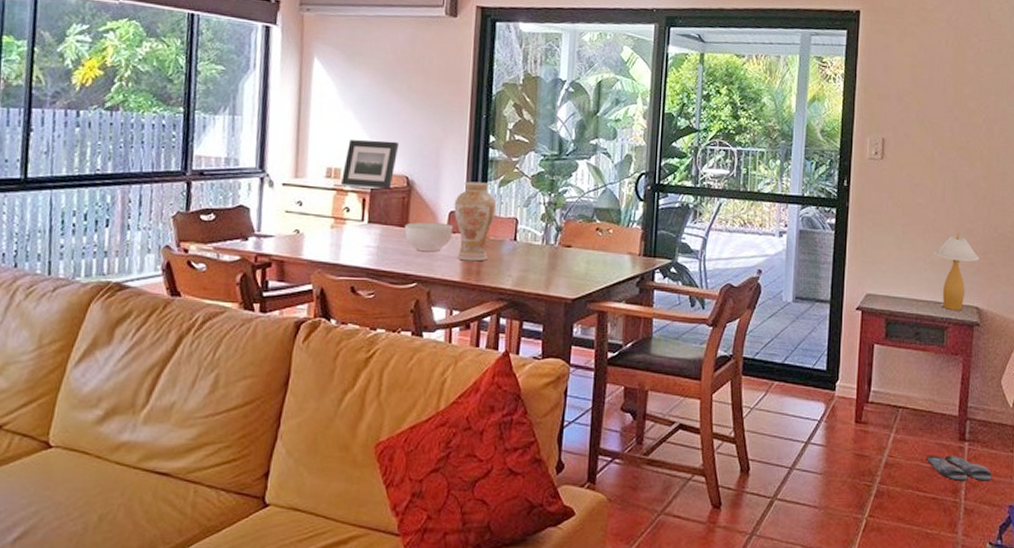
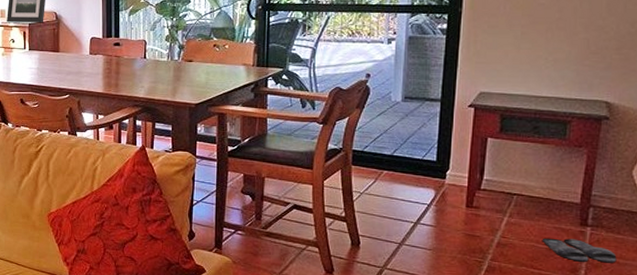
bowl: present [404,222,454,252] -> none [56,47,95,71]
vase: present [454,181,497,262] -> none [94,13,128,77]
table lamp: present [934,232,980,311] -> none [557,29,612,106]

